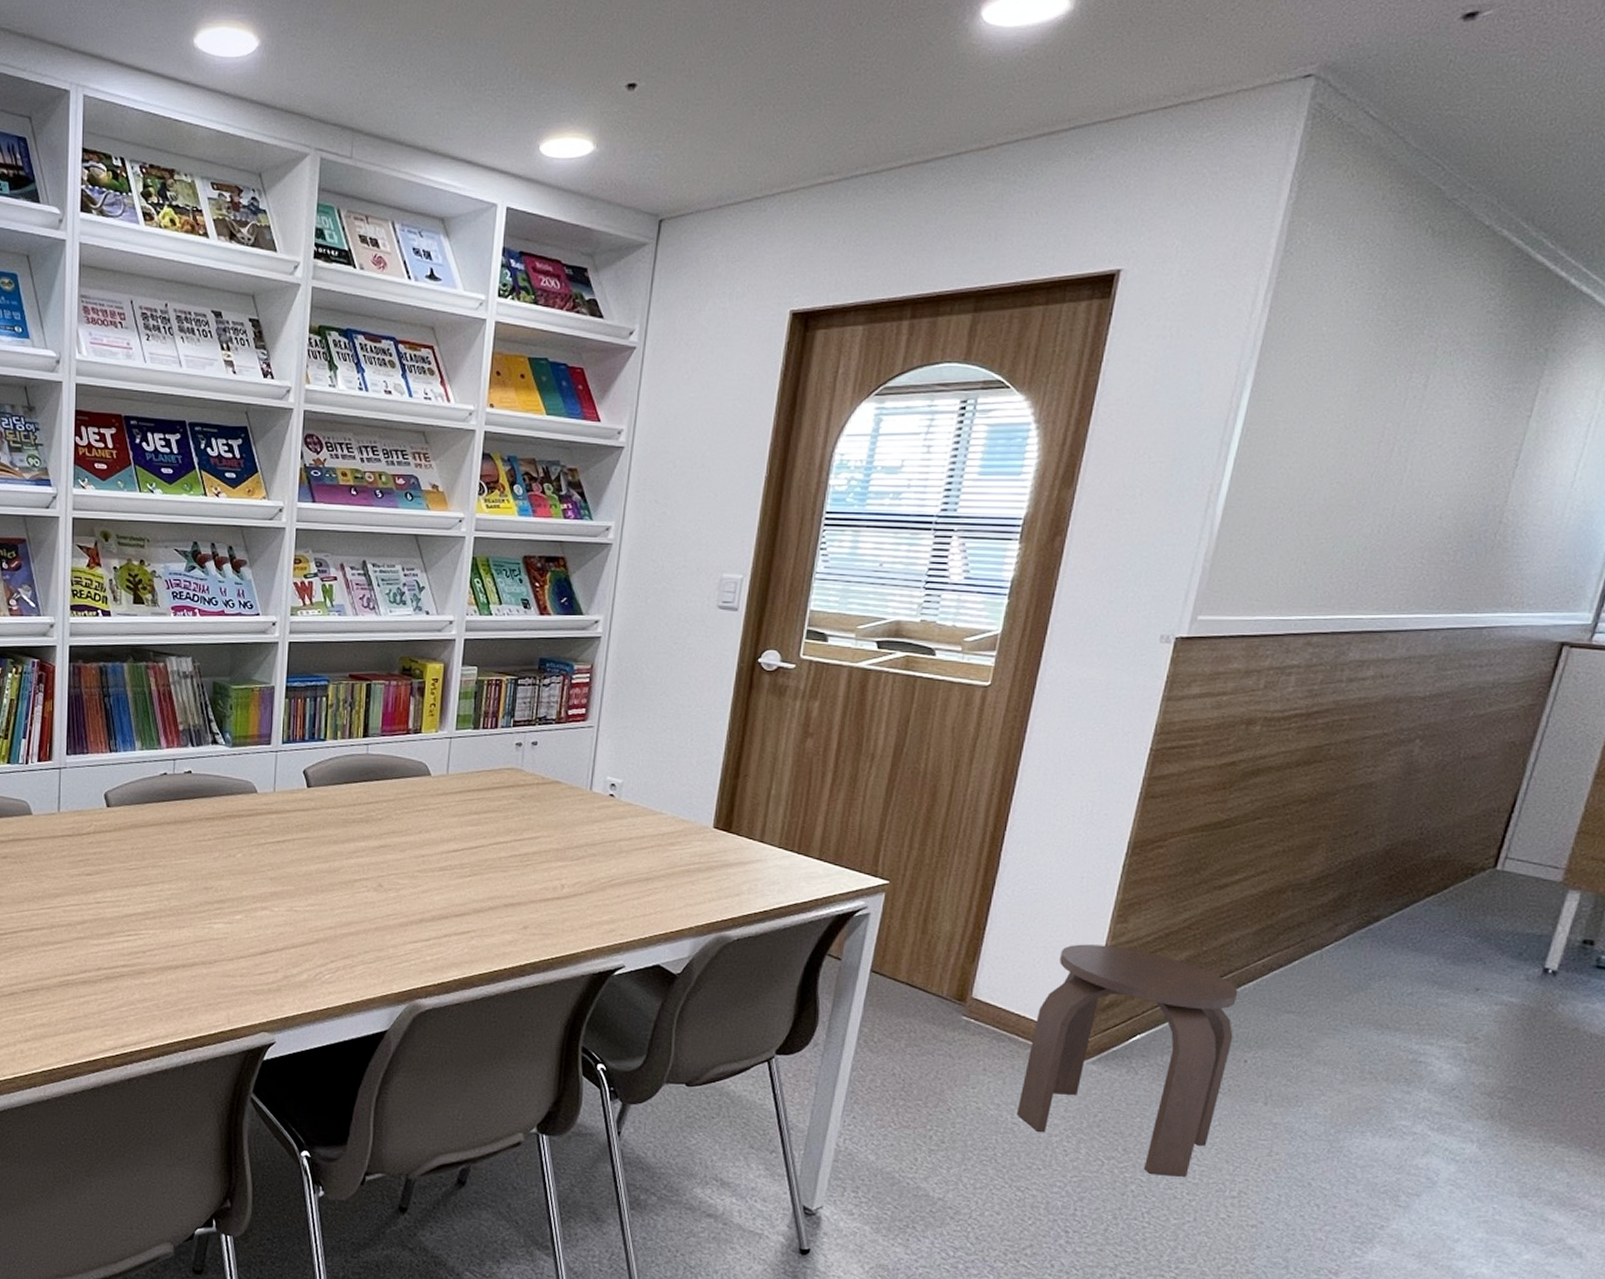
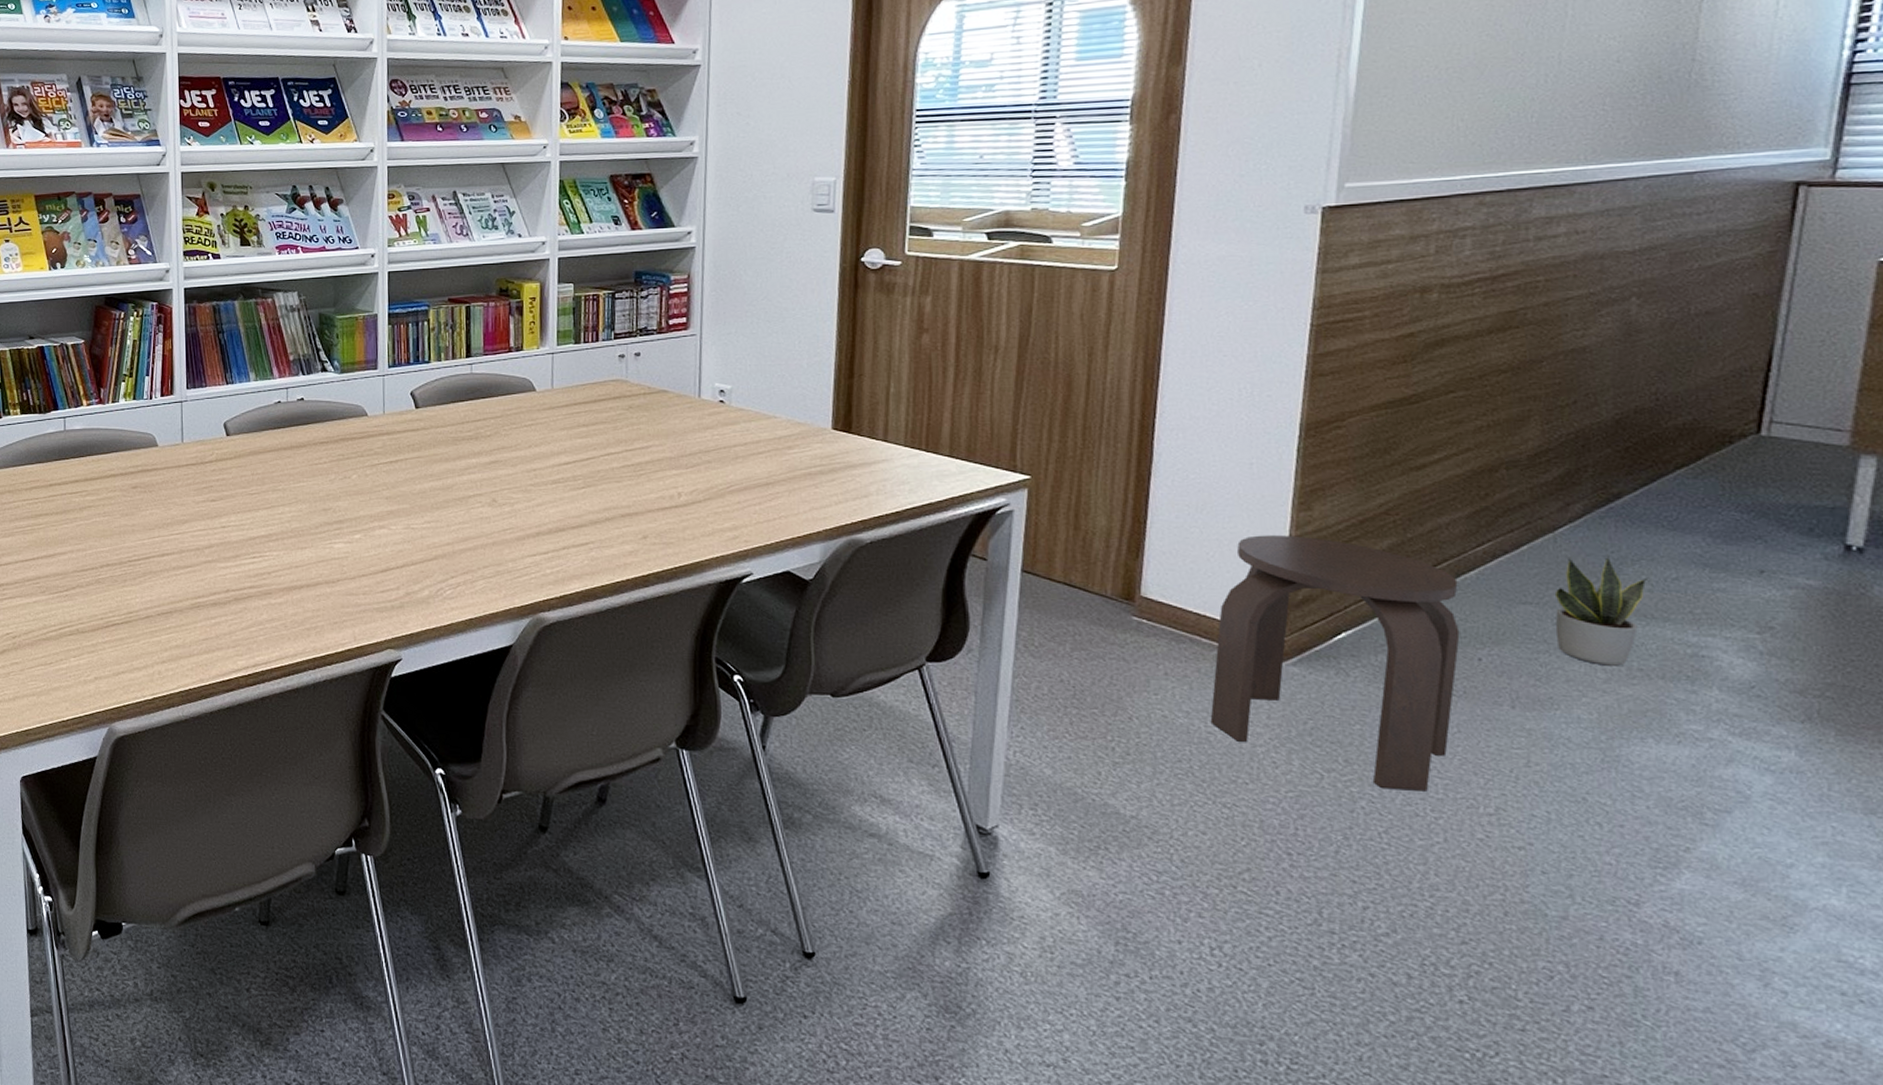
potted plant: none [1309,970,1388,1069] -> present [1554,554,1647,666]

